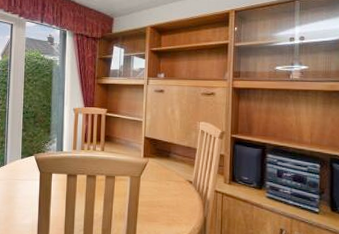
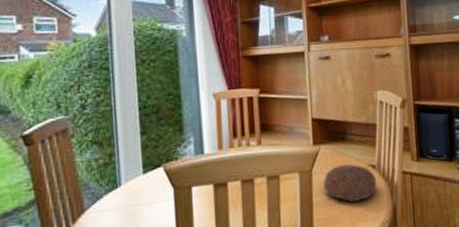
decorative bowl: none [149,176,192,208] -> present [324,164,377,204]

